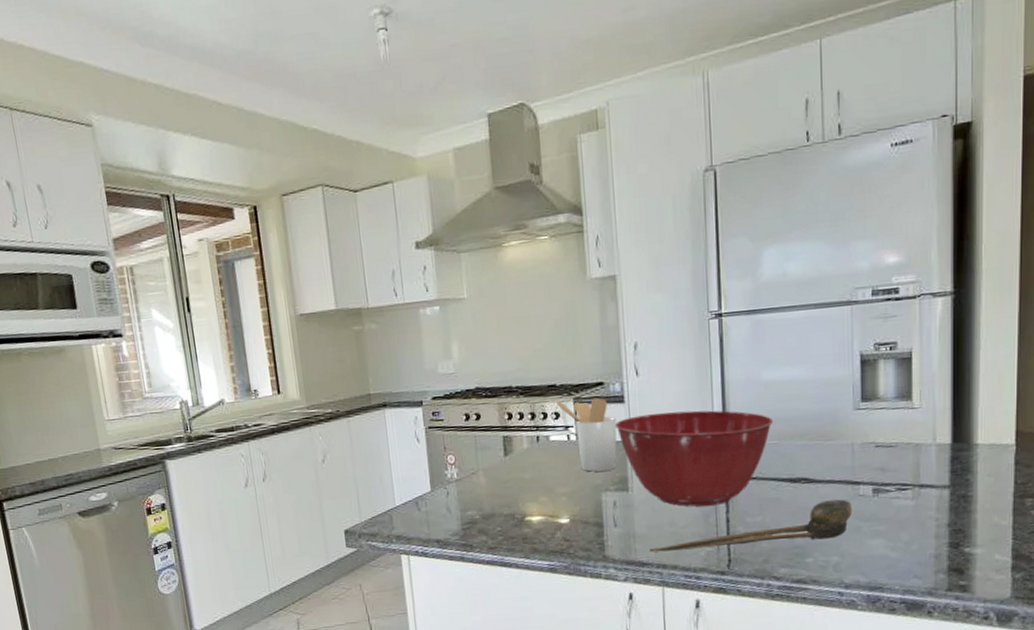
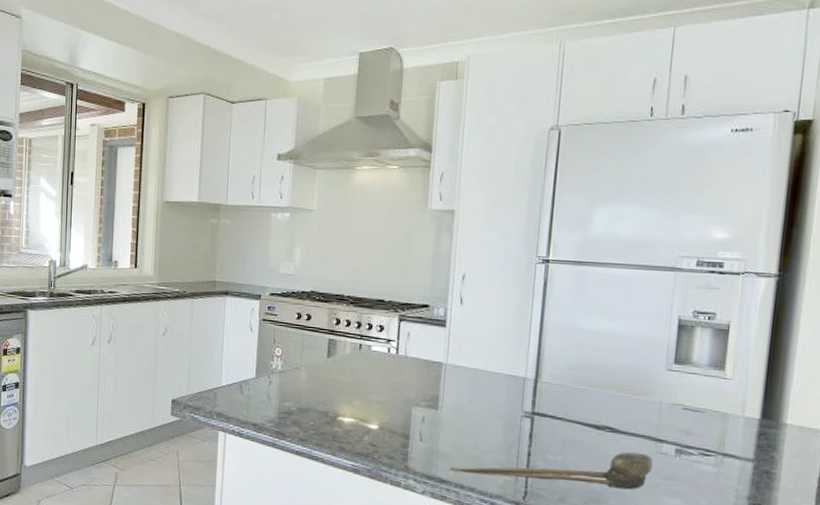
utensil holder: present [556,397,617,472] -> none [382,315,436,387]
mixing bowl: present [615,410,774,507] -> none [434,341,586,438]

